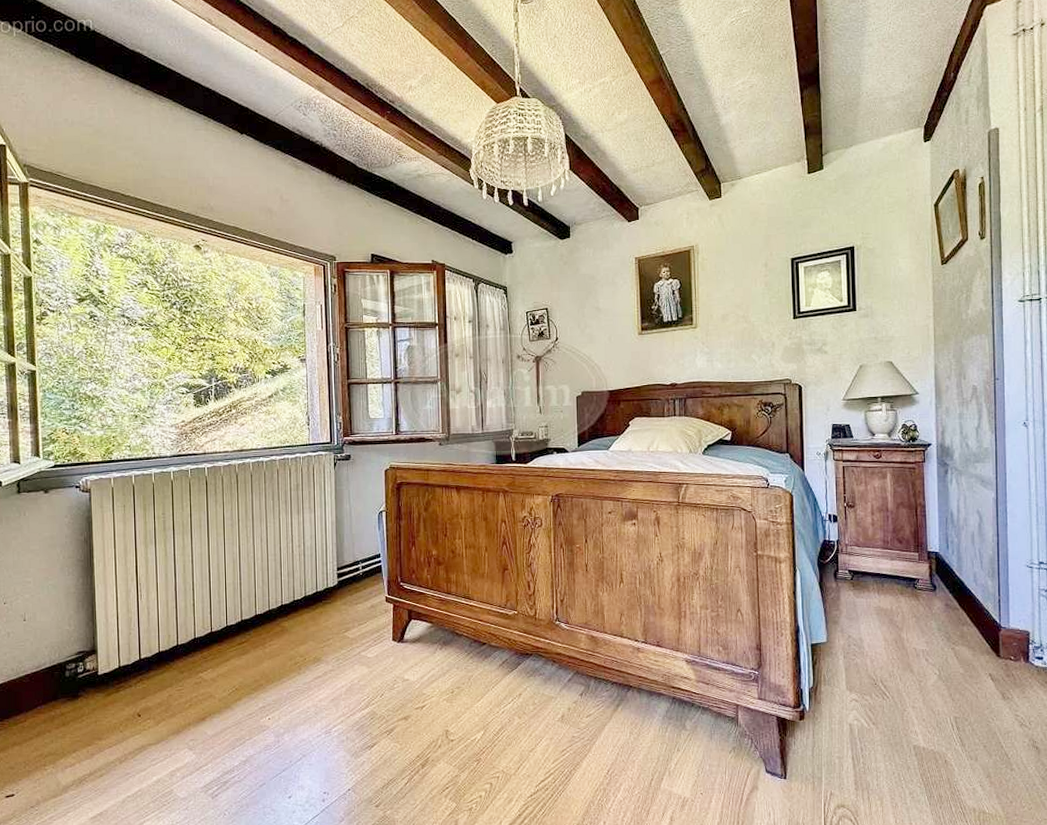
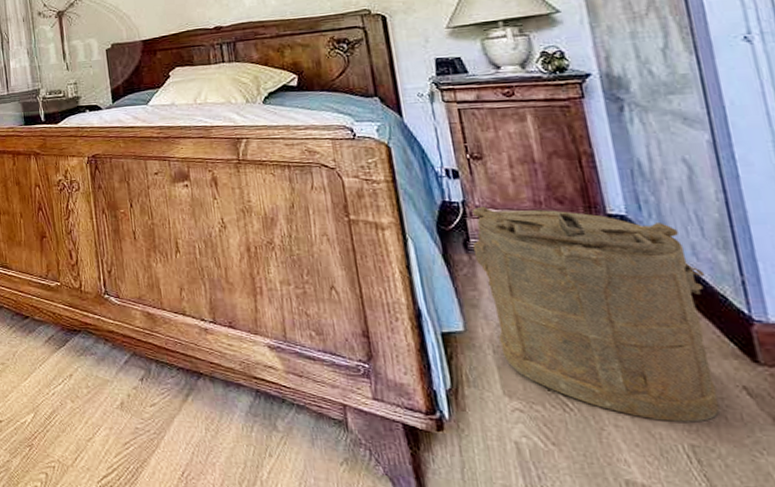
laundry hamper: none [840,544,979,702] -> present [471,206,721,423]

